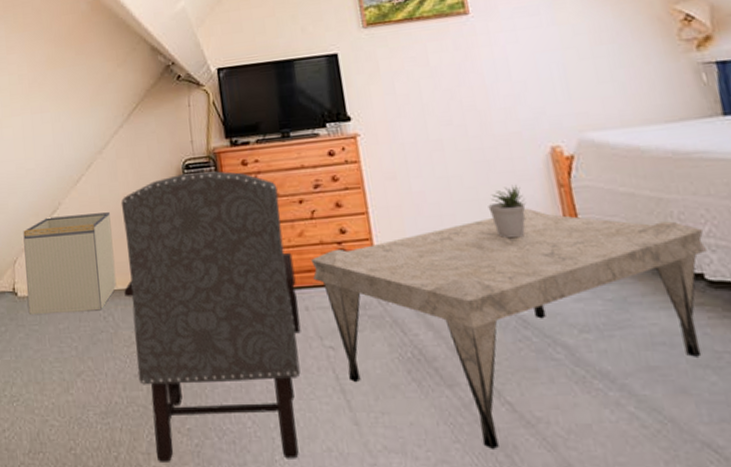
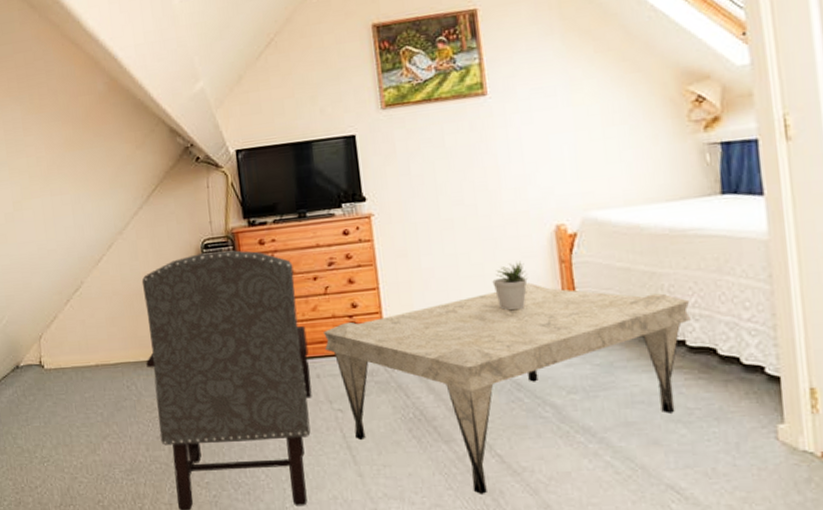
storage bin: present [23,212,117,314] -> none [47,290,139,385]

